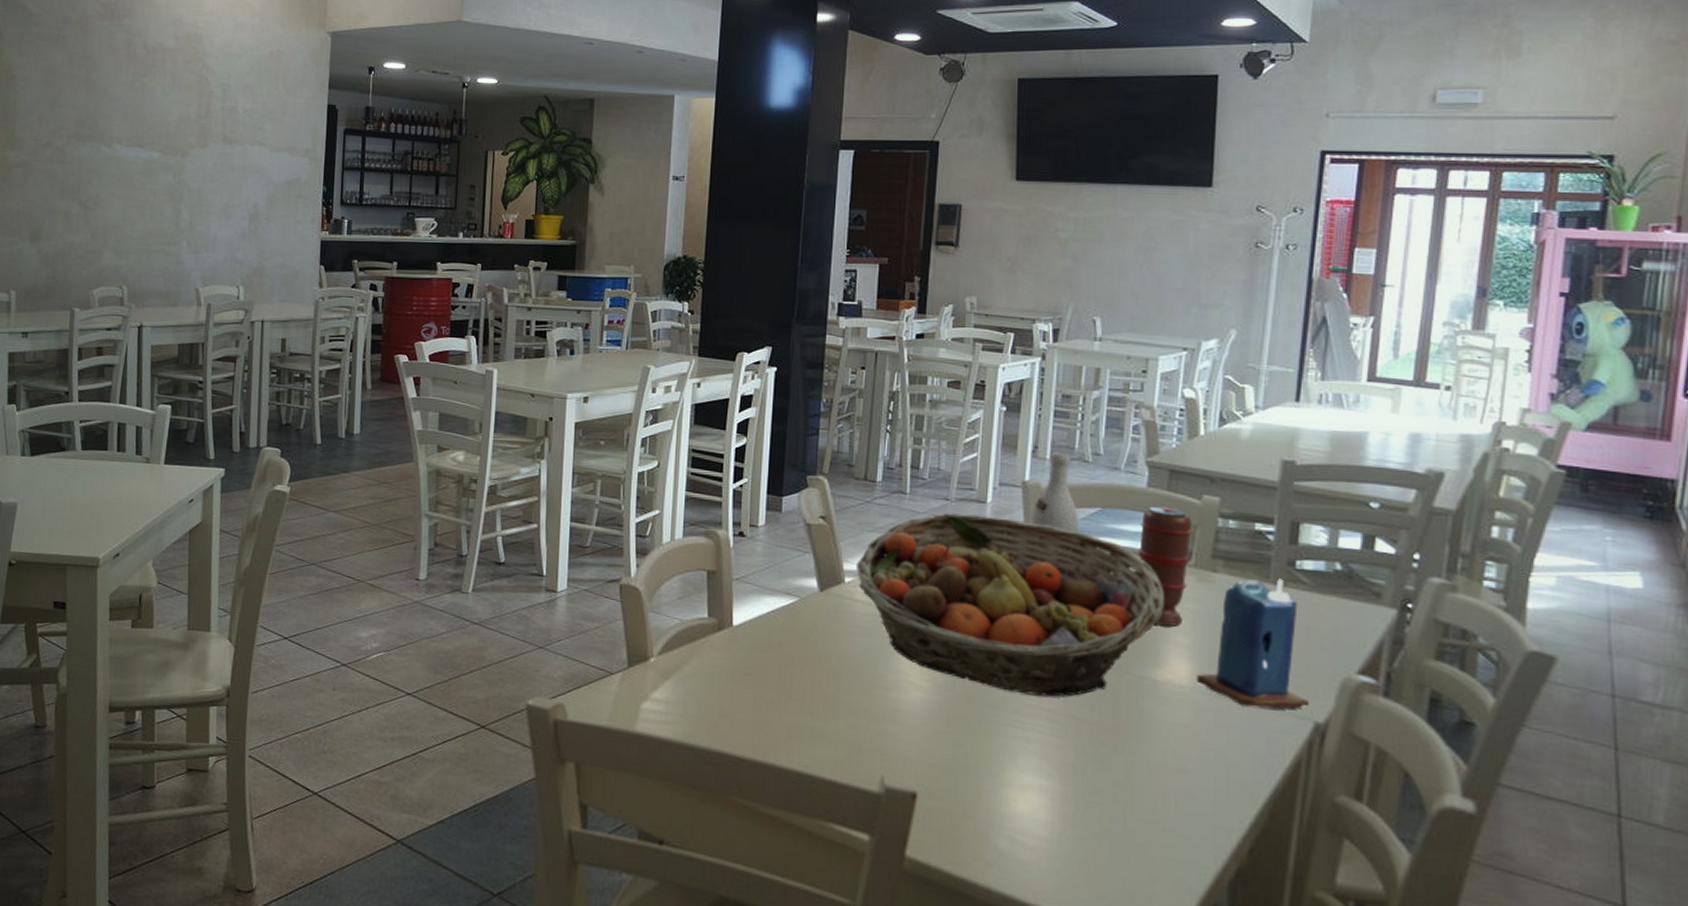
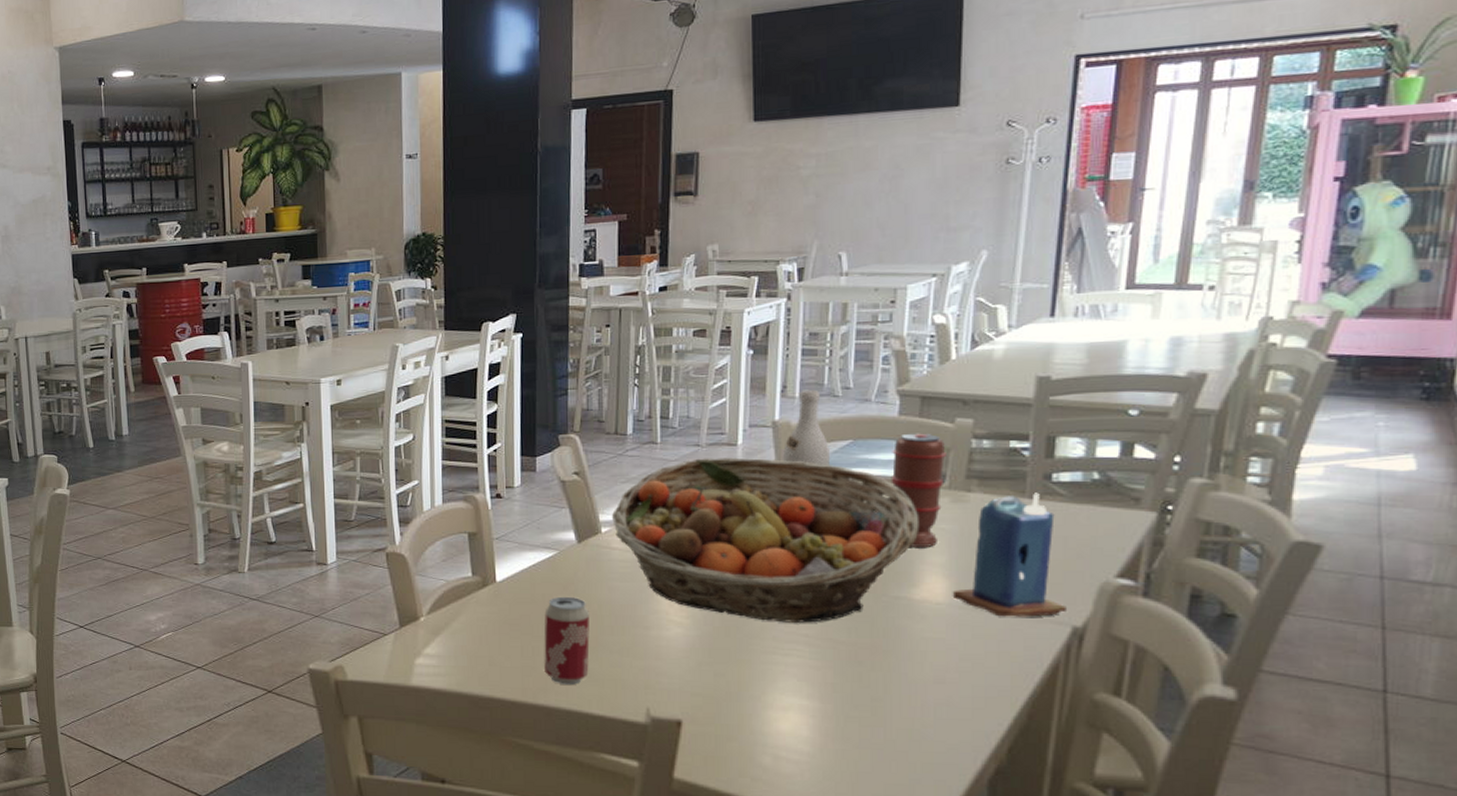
beverage can: none [777,647,827,745] -> present [544,596,590,685]

